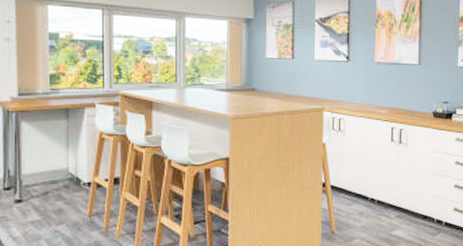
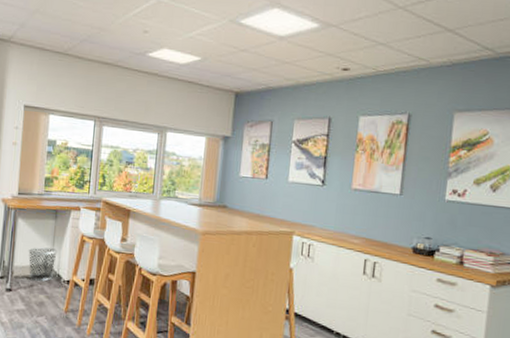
waste bin: none [37,149,73,187] -> present [28,247,57,282]

